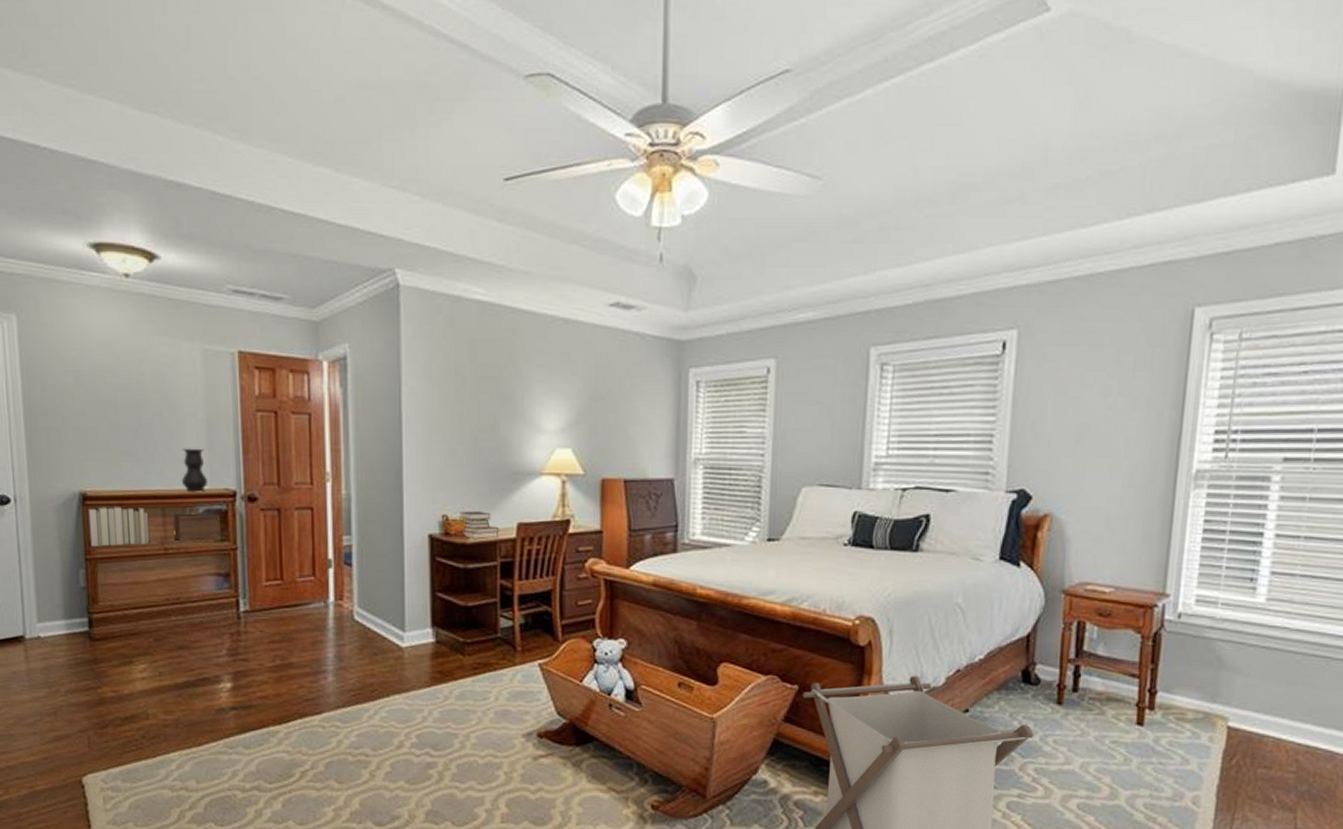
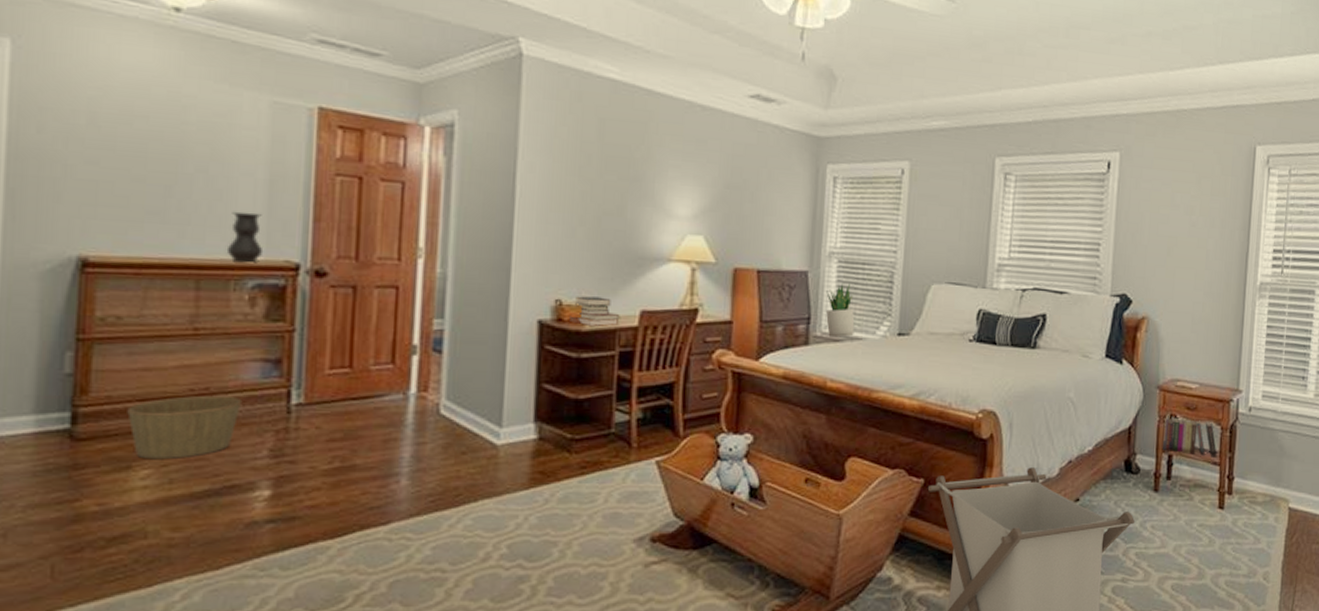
books: present [88,505,150,547] -> none [84,275,176,324]
basket: none [125,604,205,657] -> present [127,395,243,460]
decorative box: present [173,512,221,543] -> none [209,286,276,323]
planter: none [693,489,723,544] -> present [826,283,855,338]
books: none [1067,623,1136,669] -> present [1162,416,1217,458]

